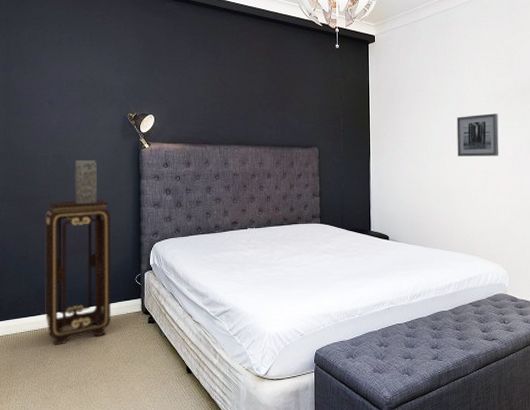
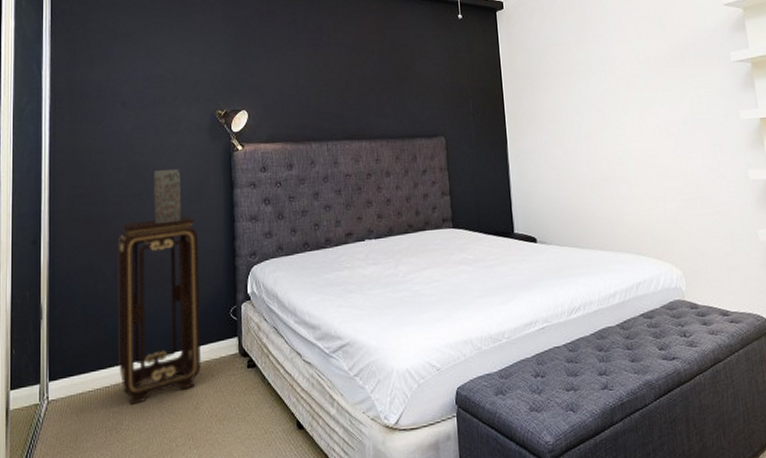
wall art: present [456,113,499,157] -> none [605,82,660,137]

